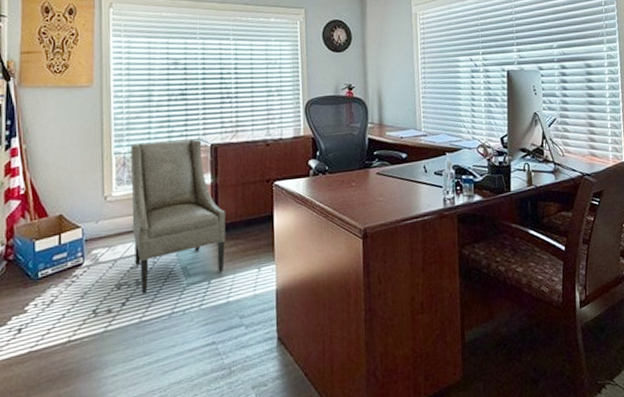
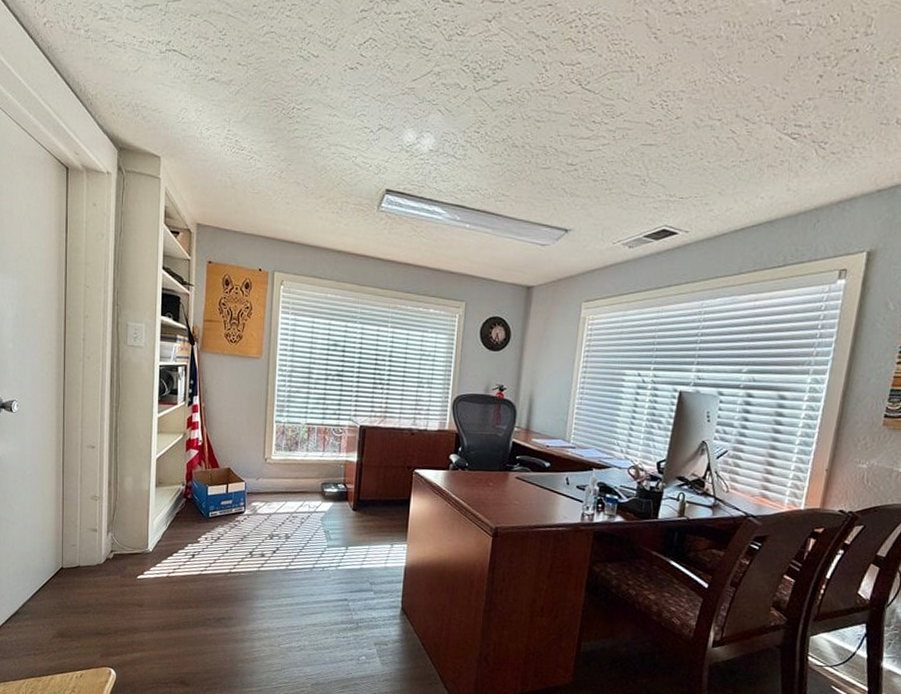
armchair: present [131,139,226,294] -> none [286,415,368,547]

